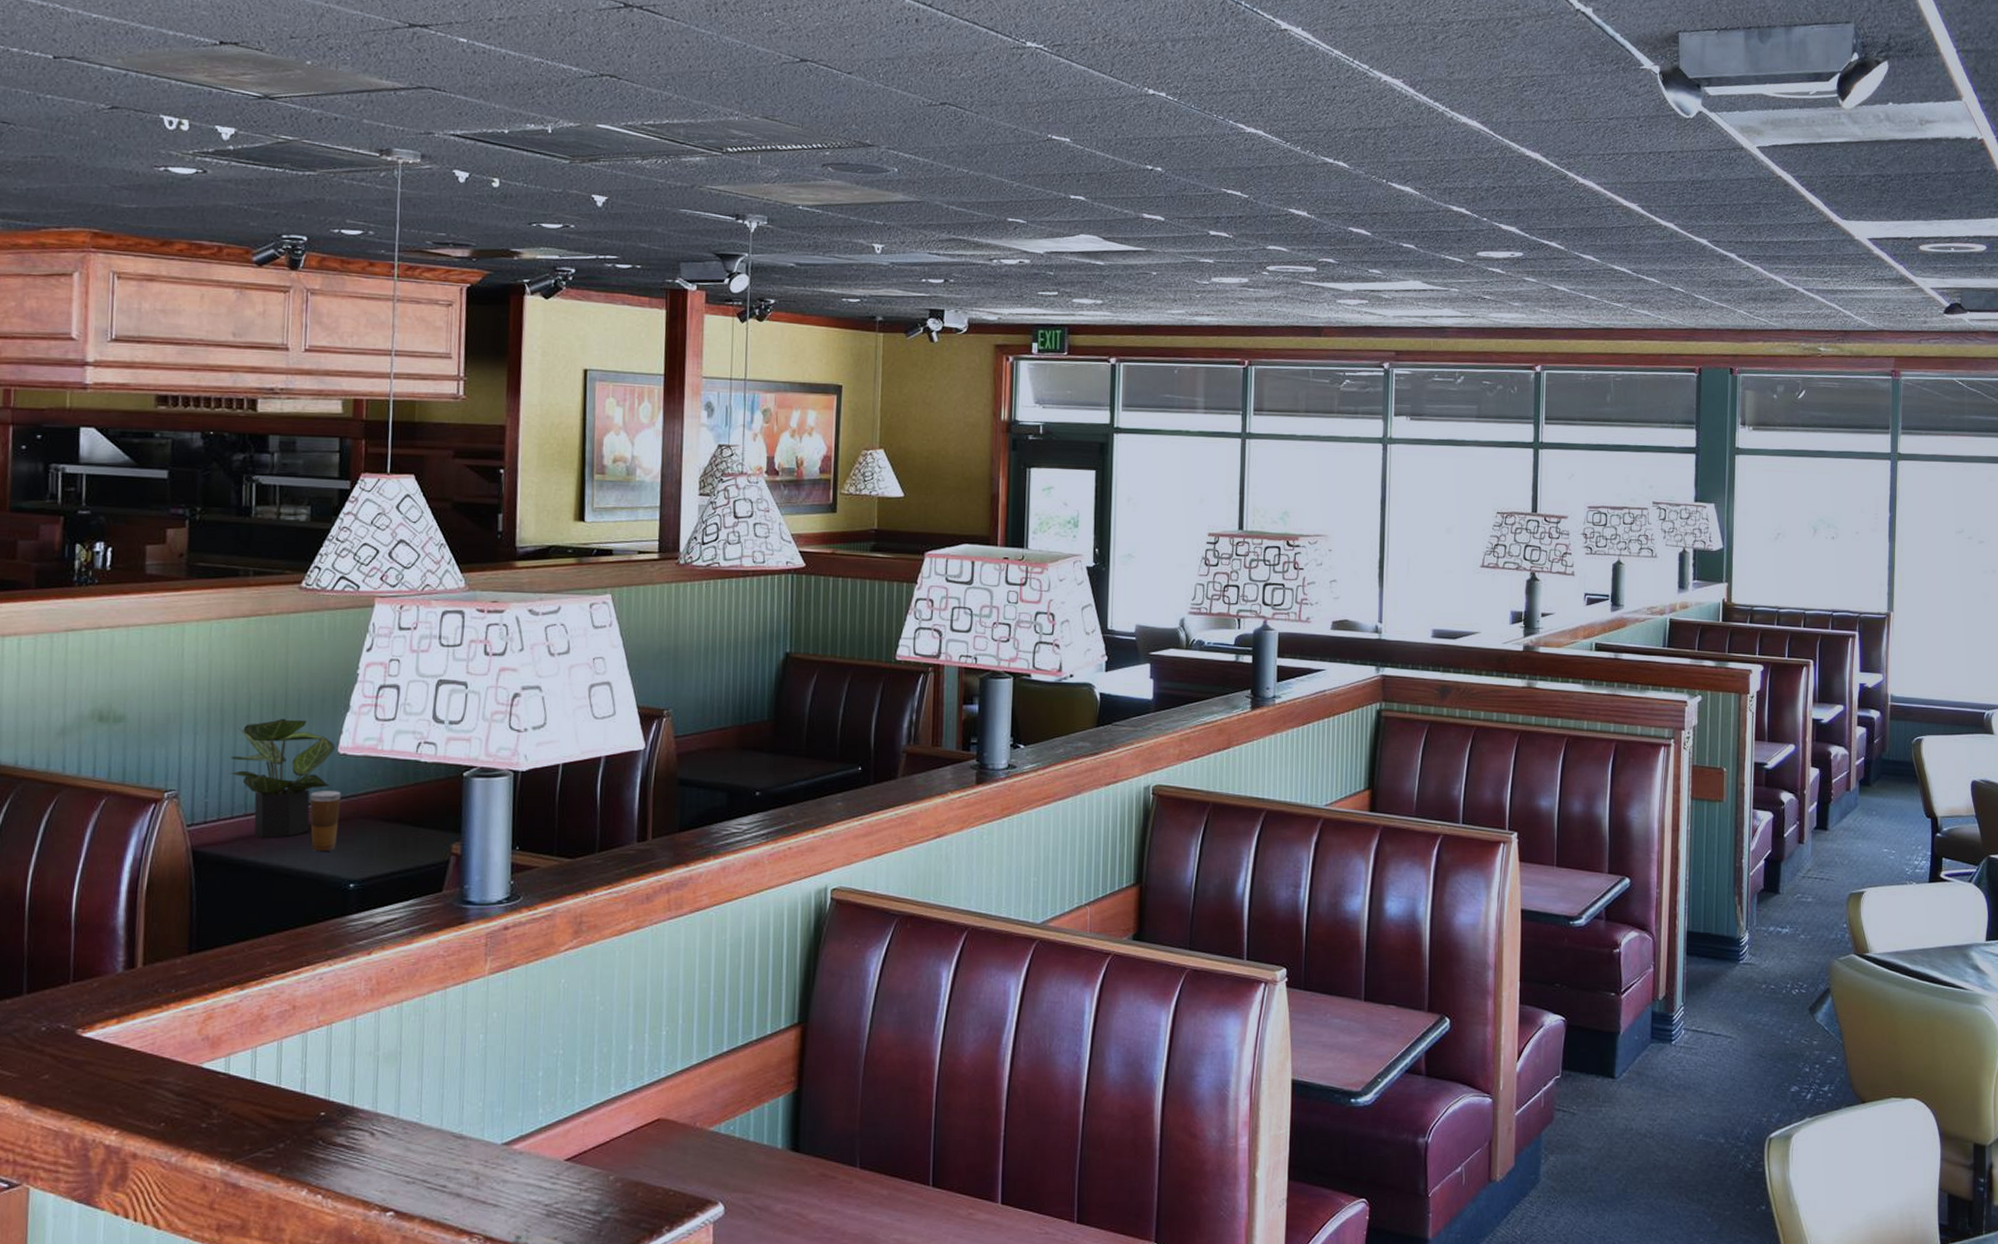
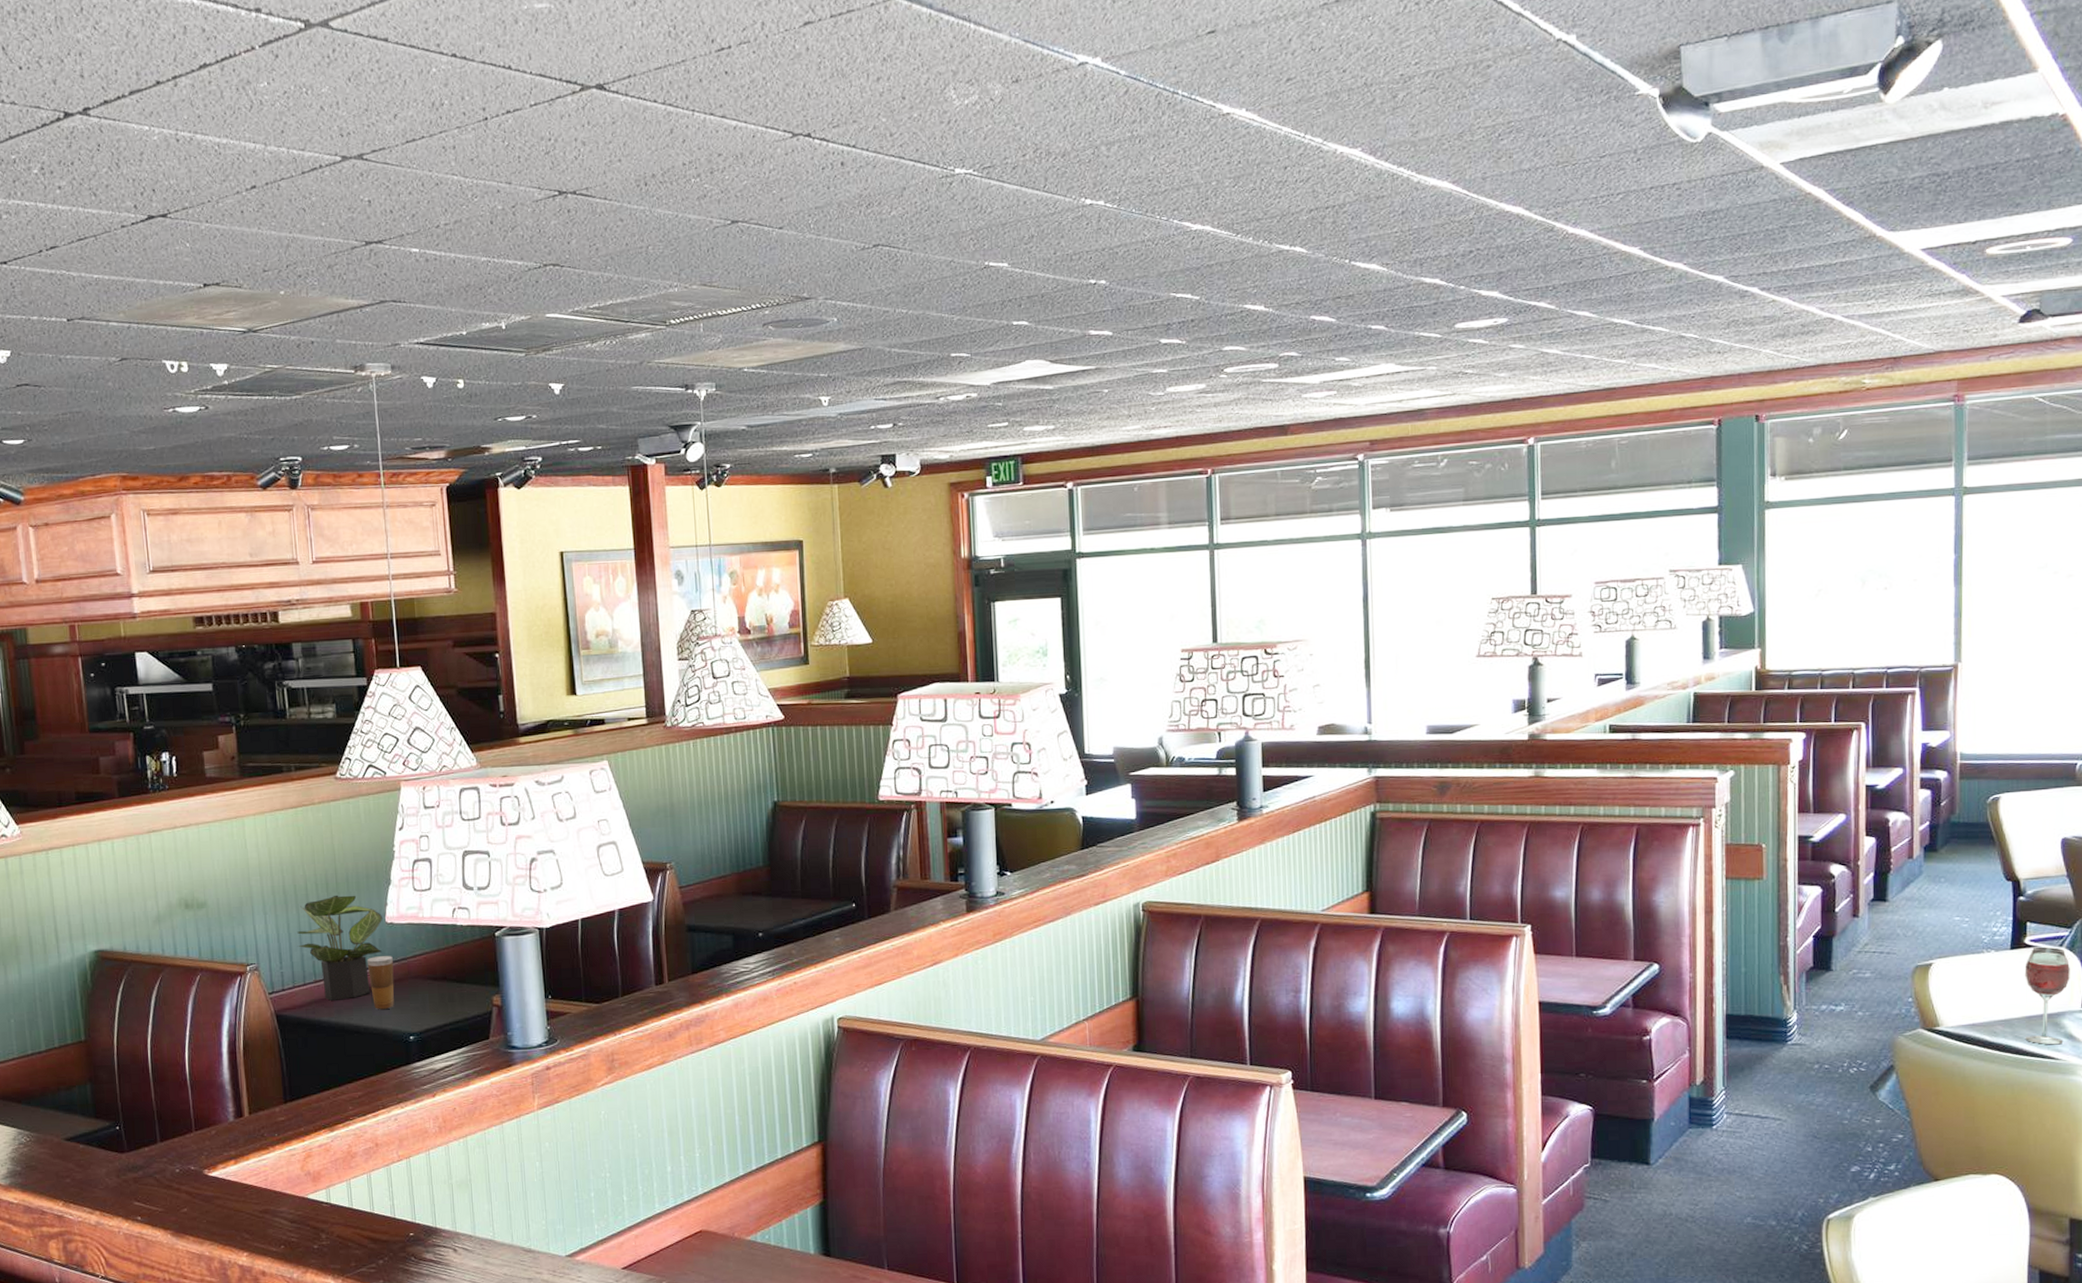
wineglass: none [1939,881,1977,975] -> present [2024,946,2070,1045]

